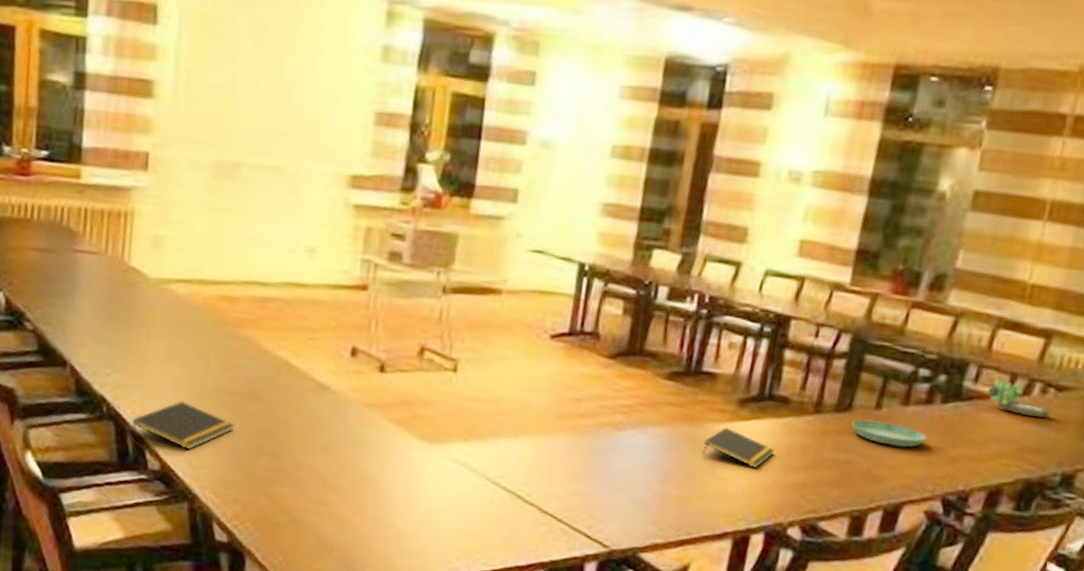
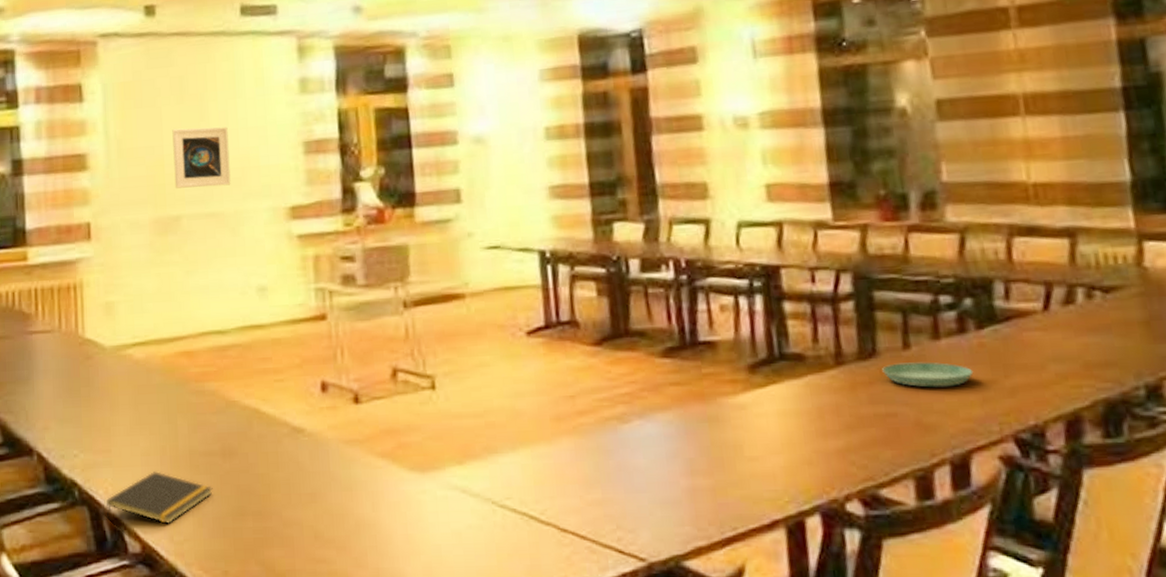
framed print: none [240,73,302,142] -> present [172,127,231,189]
notepad: present [702,427,775,468] -> none [722,399,805,440]
plant: present [988,379,1052,418] -> none [1024,291,1107,328]

